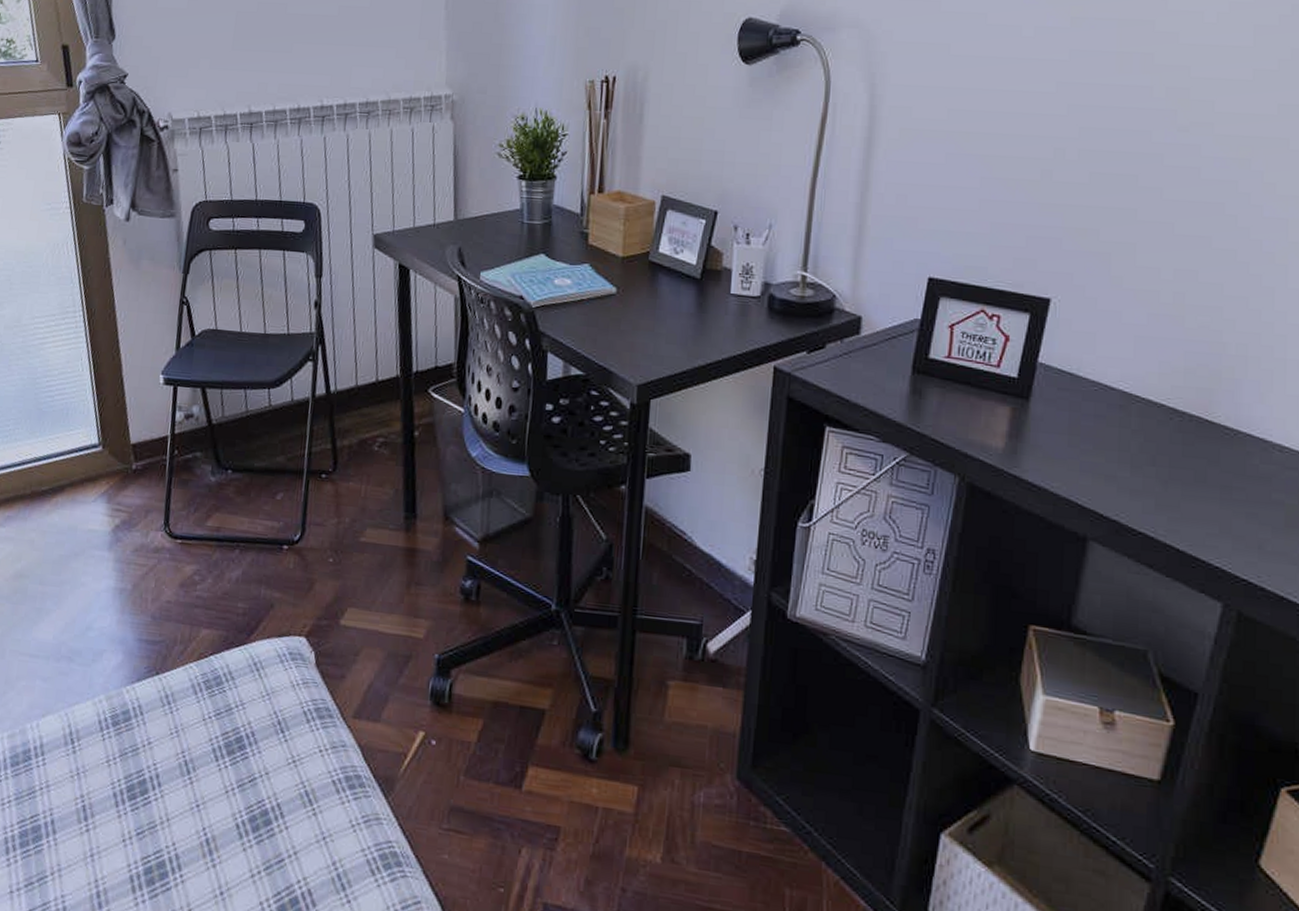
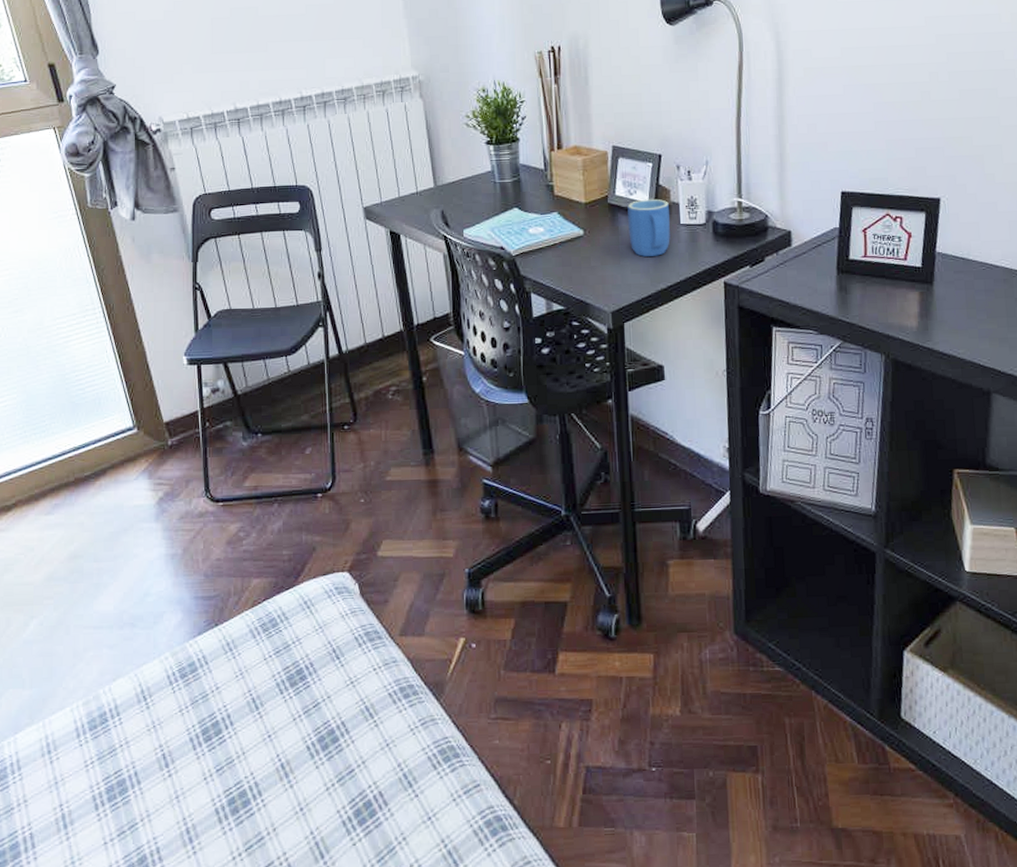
mug: none [668,260,719,328] -> present [627,199,670,257]

